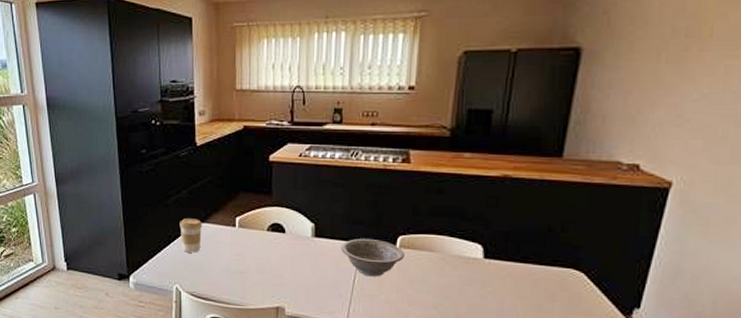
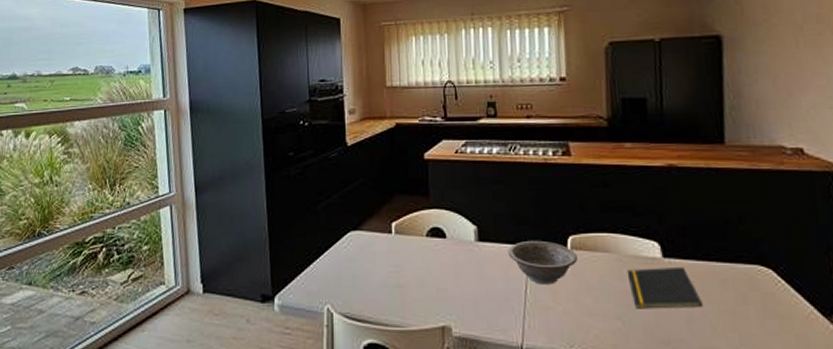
coffee cup: present [180,218,203,253] -> none [330,226,356,266]
notepad: none [448,266,513,303] -> present [627,266,702,309]

